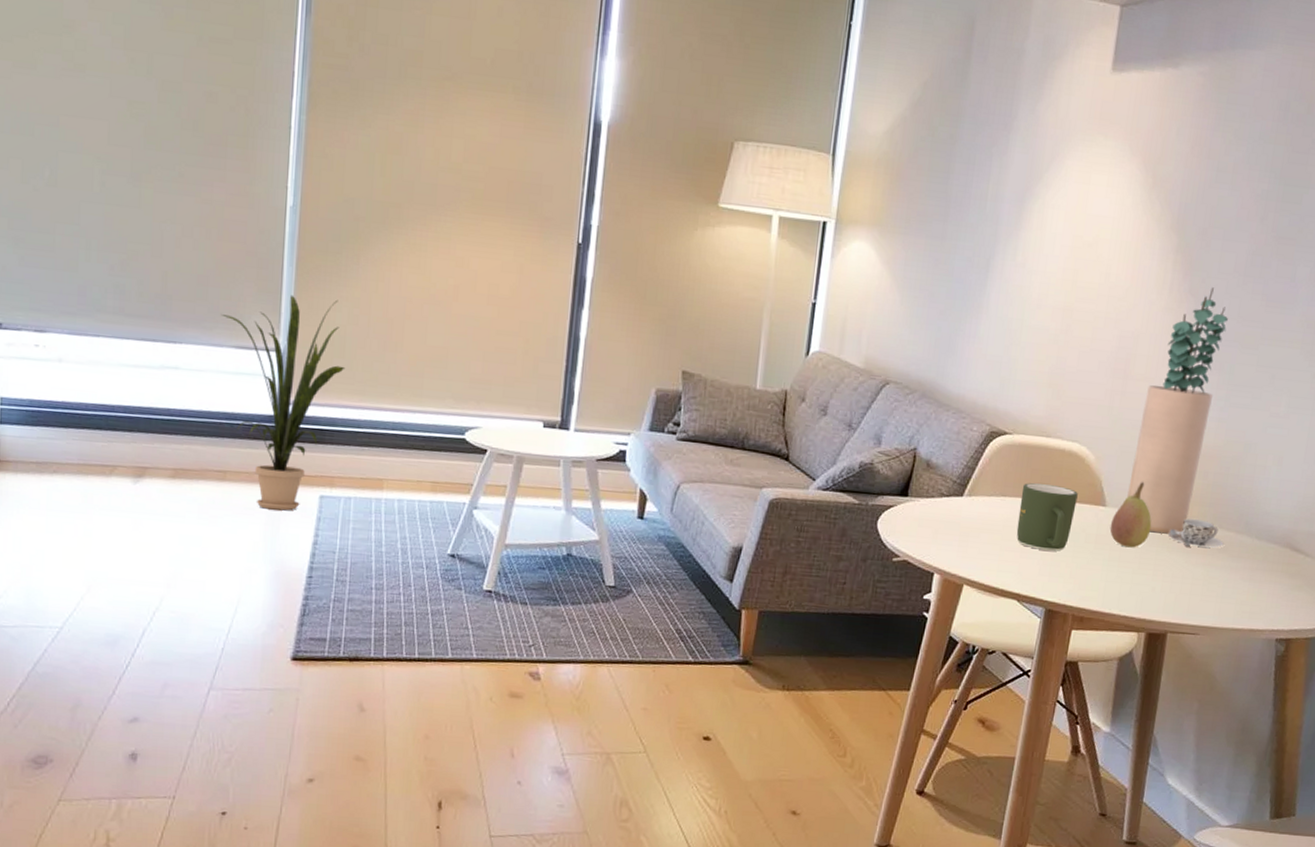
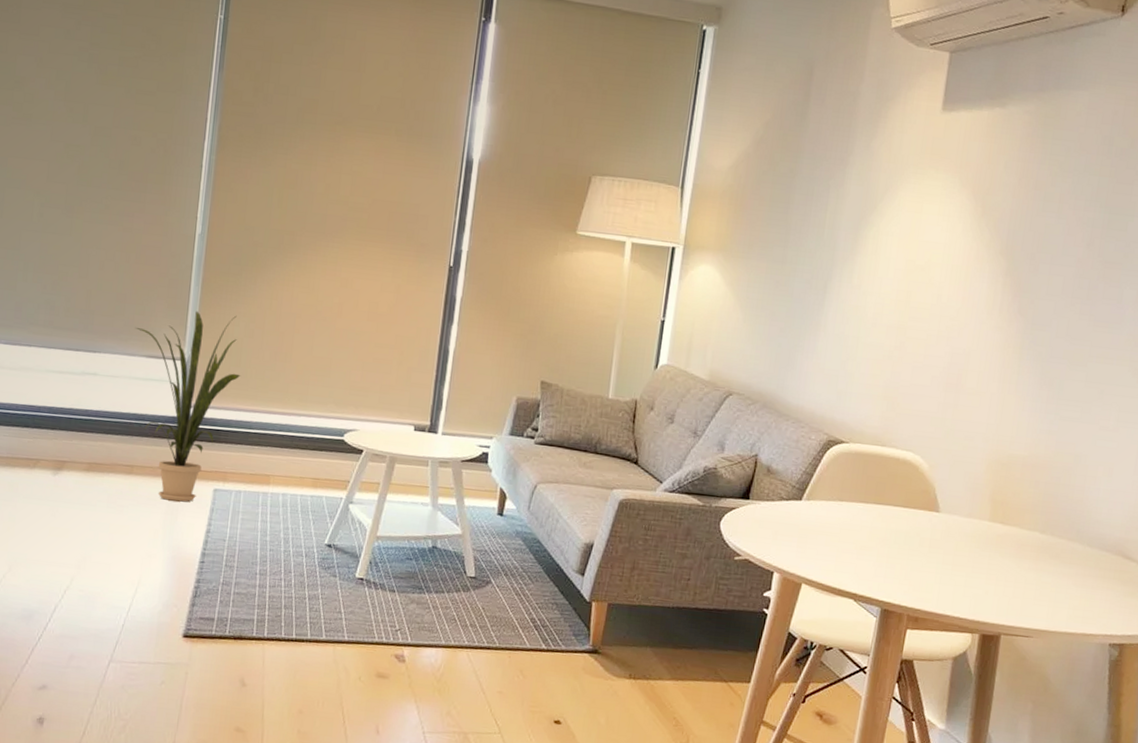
mug: present [1016,483,1078,551] -> none [853,489,912,554]
fruit: present [1110,482,1152,548] -> none [943,490,985,553]
vase: present [1127,287,1228,534] -> none [960,308,1057,540]
teacup: present [1167,518,1224,548] -> none [1000,525,1056,554]

